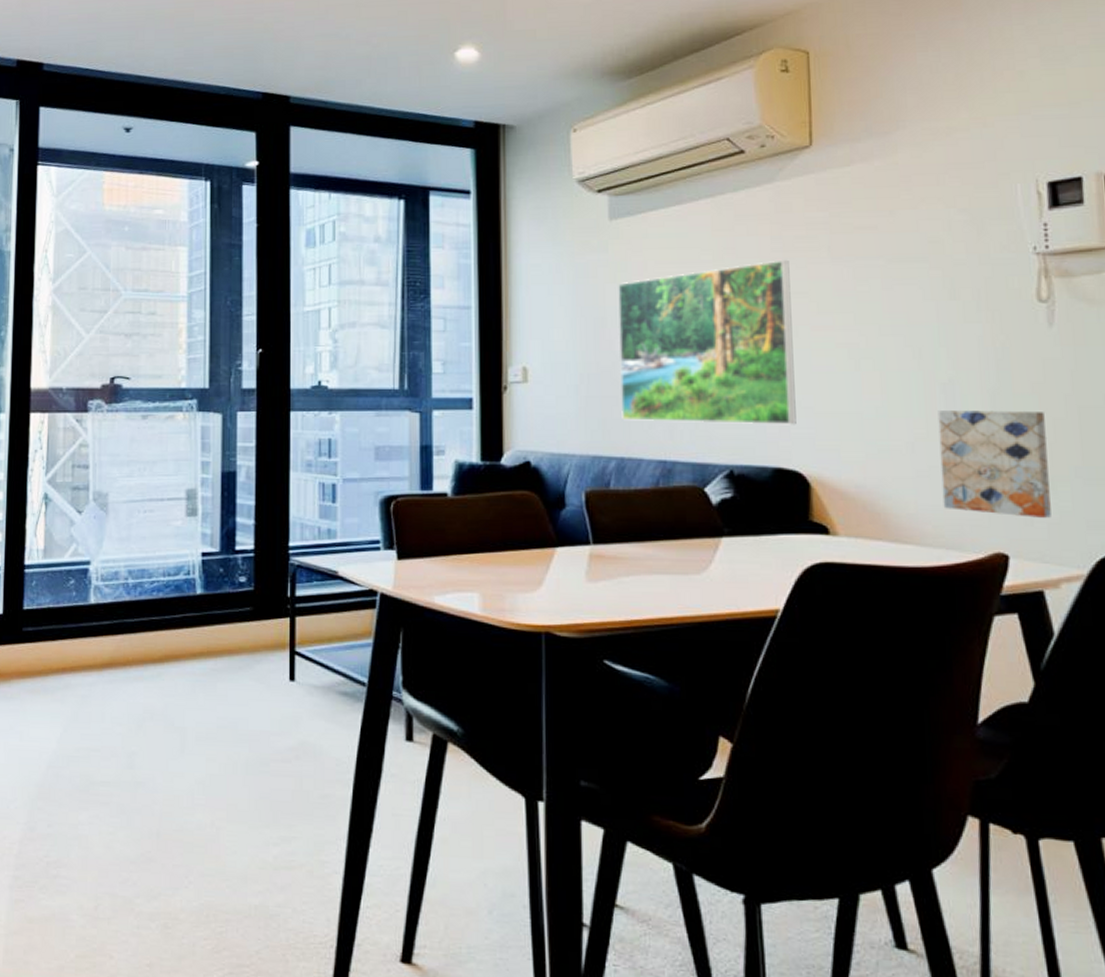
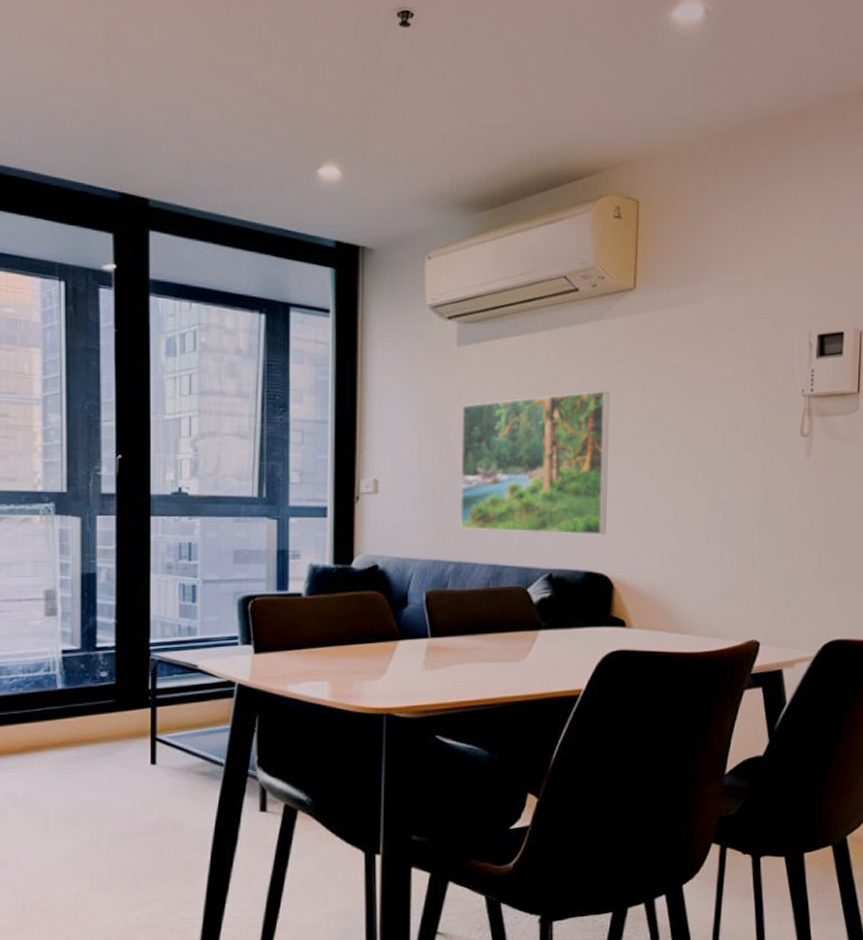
wall art: present [938,410,1051,518] -> none [715,525,796,612]

